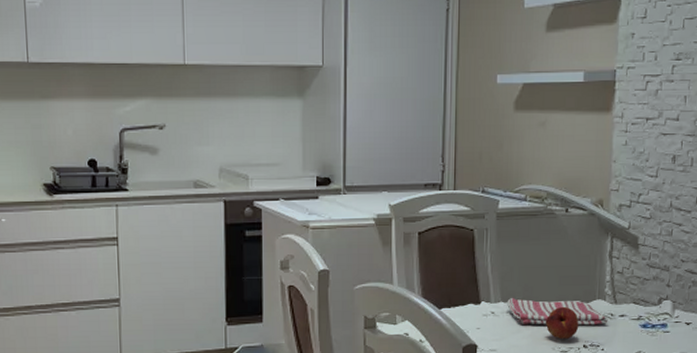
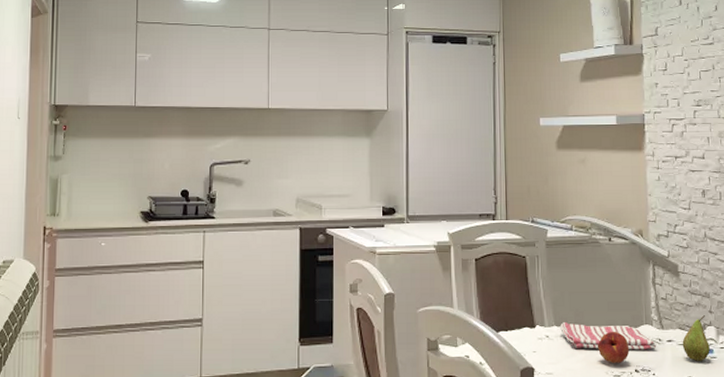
fruit: none [635,289,664,336] -> present [682,315,710,361]

